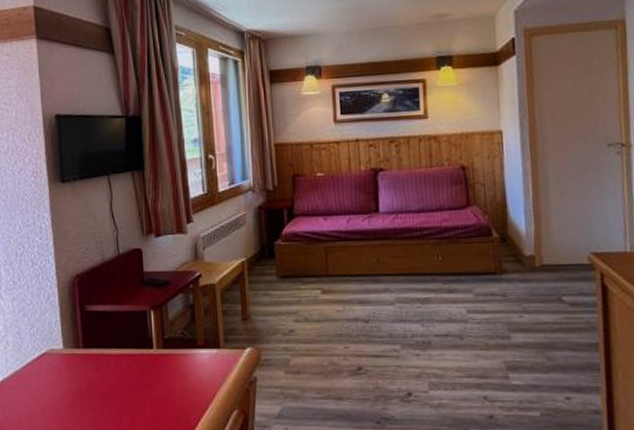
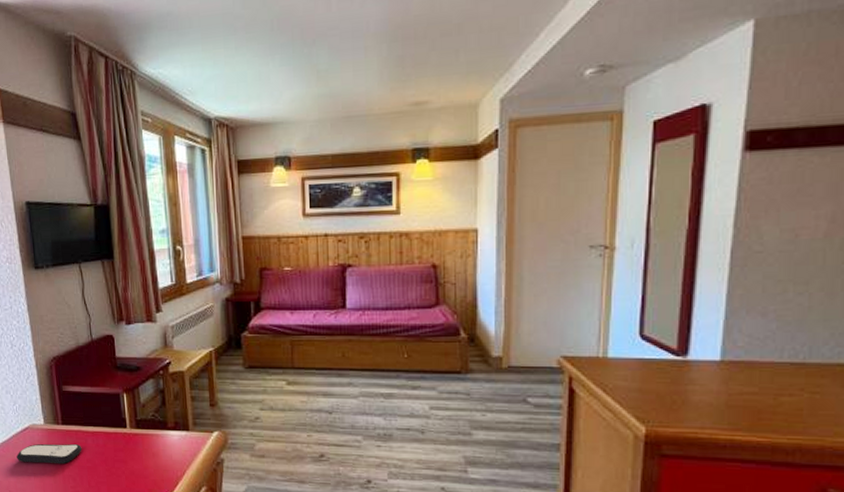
remote control: none [31,370,104,394] -> present [16,443,82,465]

